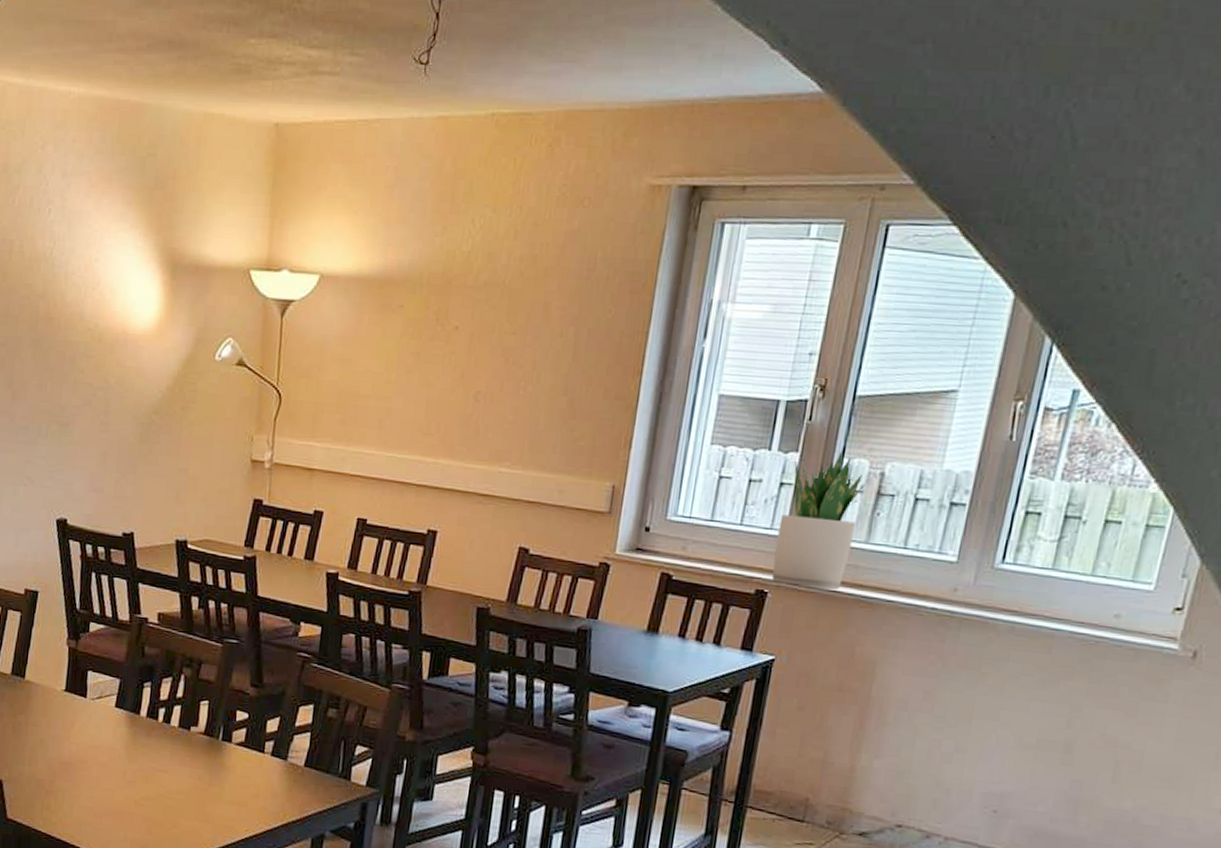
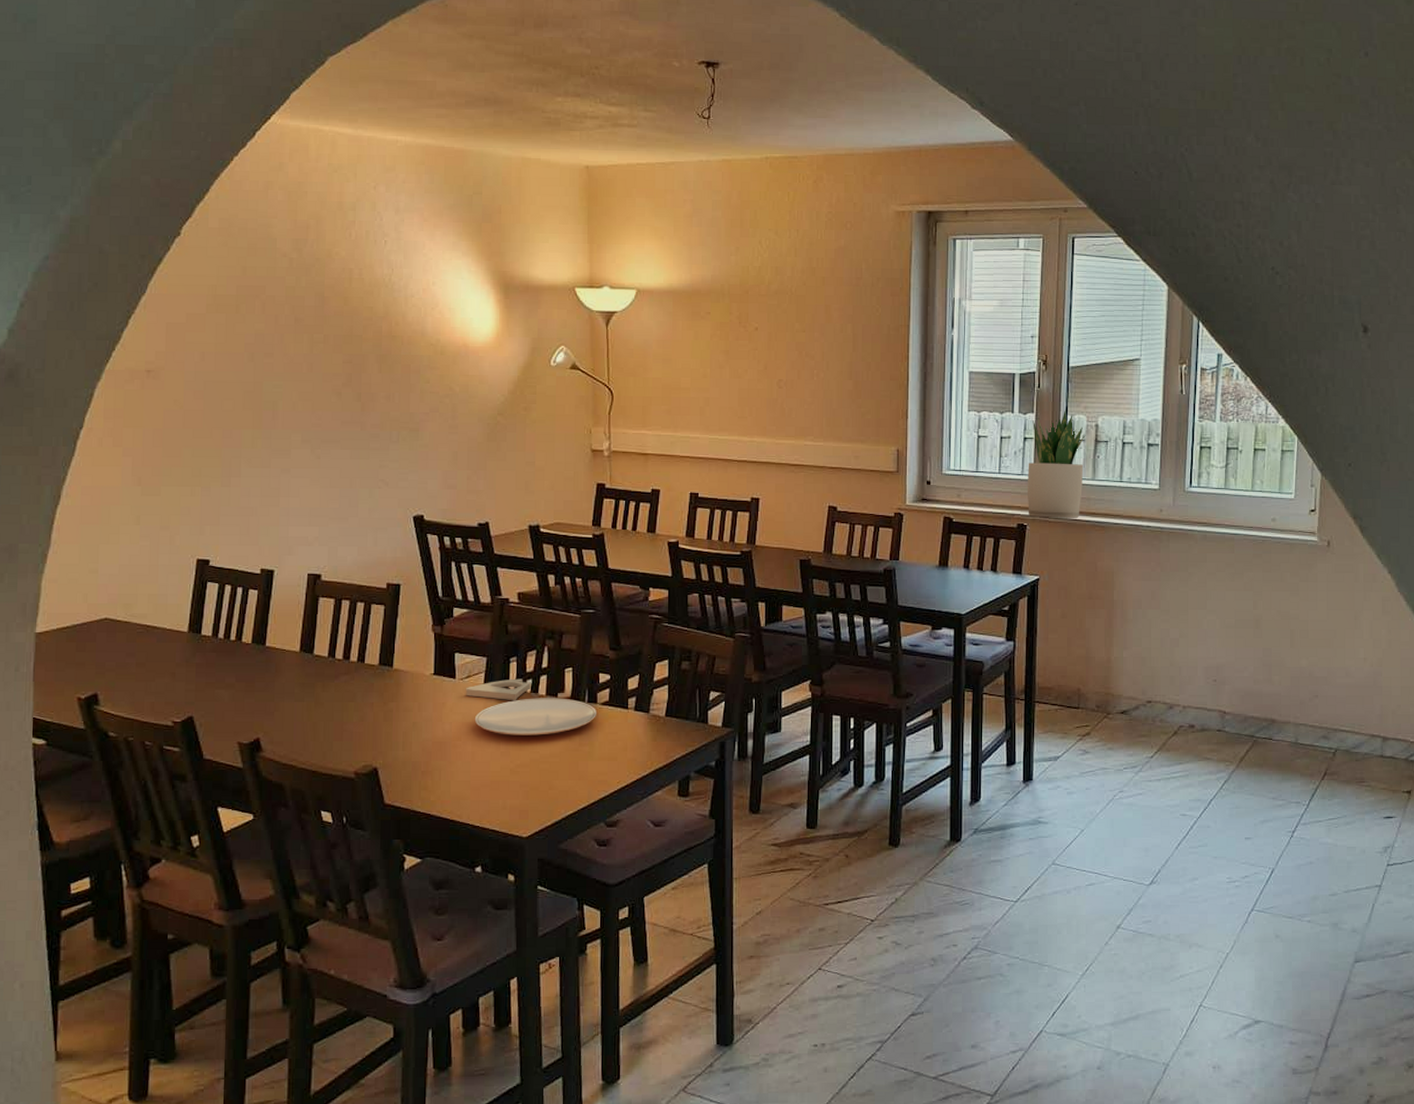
napkin holder: none [95,705,164,730] -> present [465,678,531,701]
plate: none [102,728,230,770] -> present [474,698,596,735]

